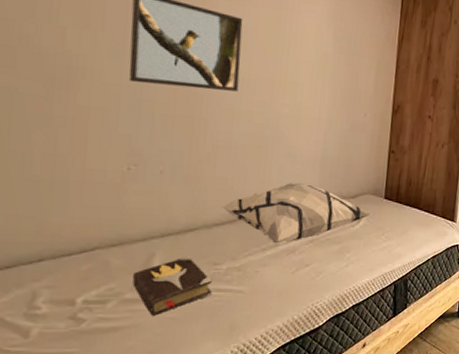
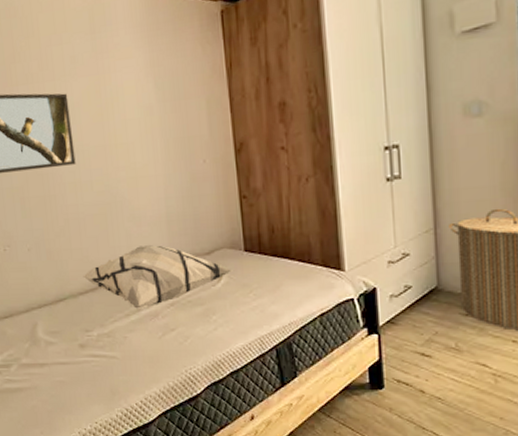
hardback book: present [133,256,212,316] -> none [25,324,90,379]

